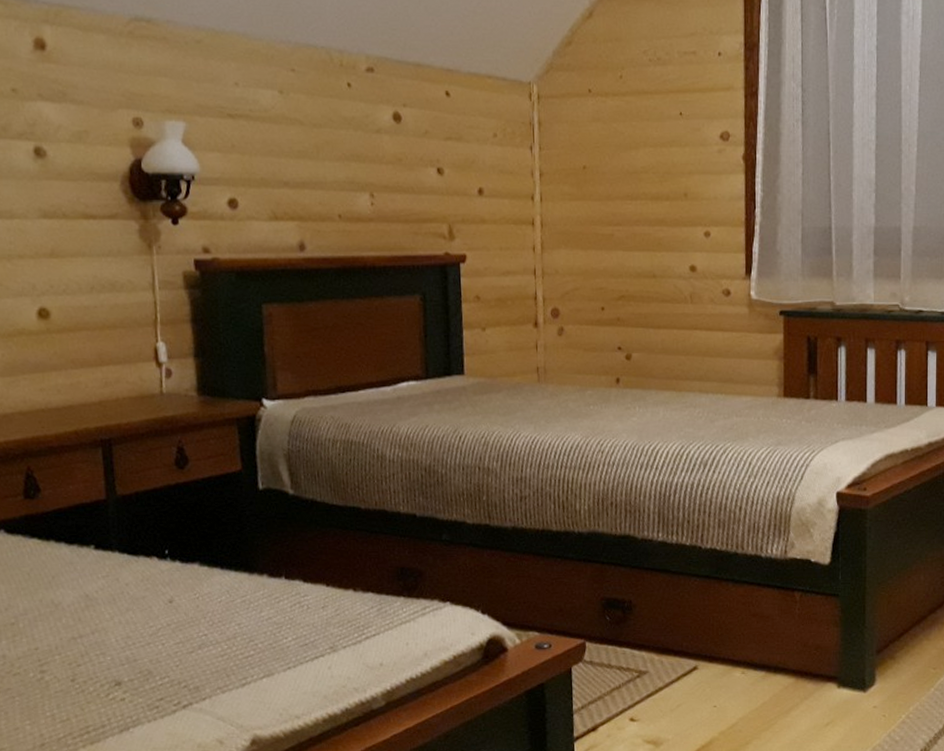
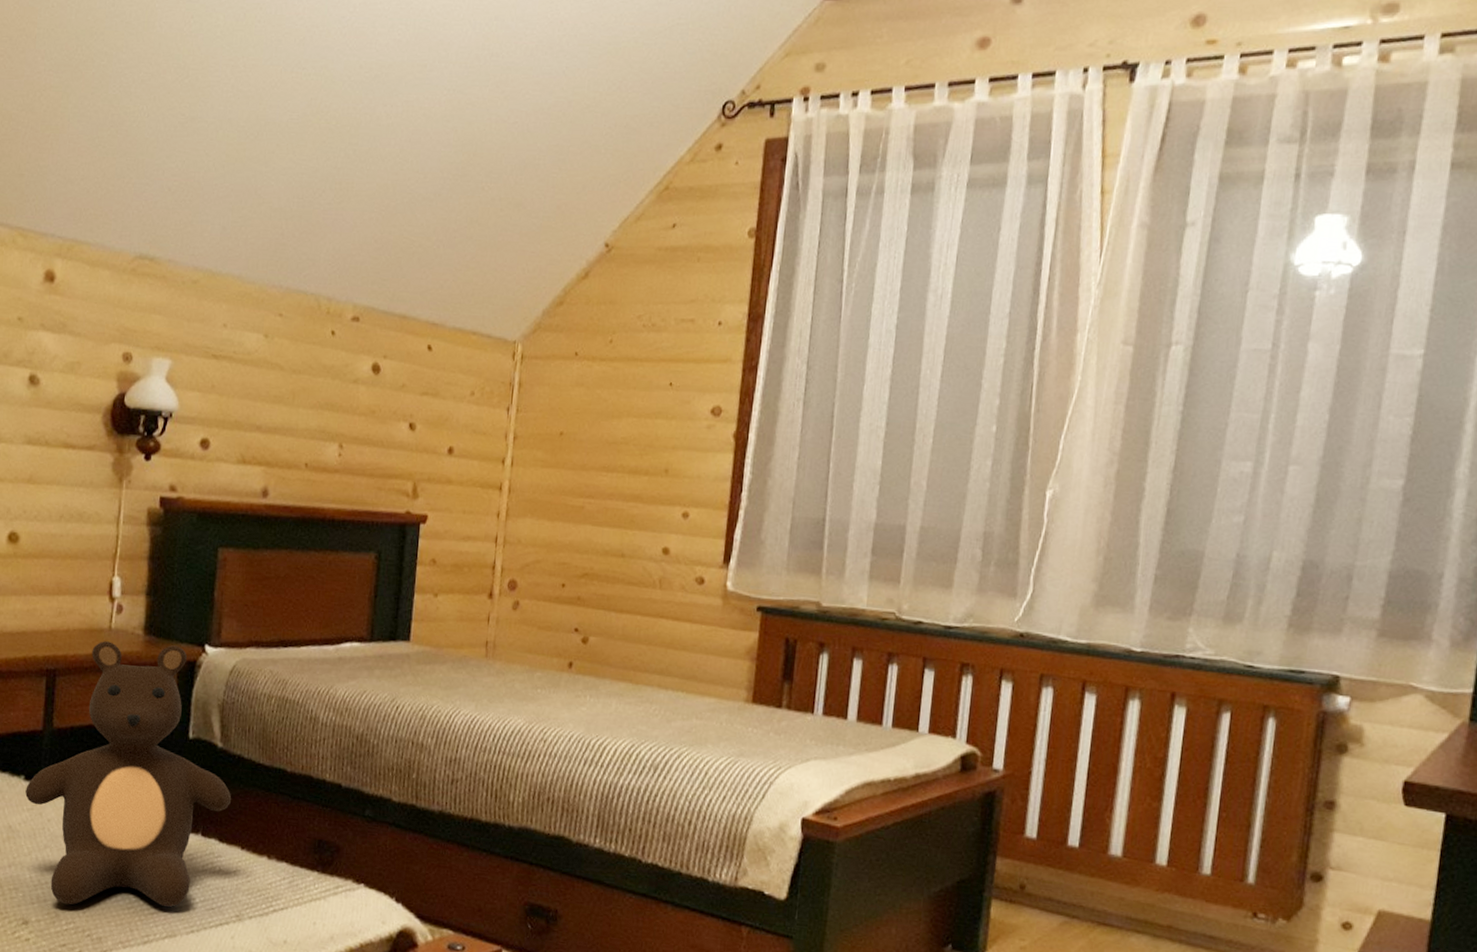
teddy bear: none [97,403,311,661] -> present [25,641,232,907]

